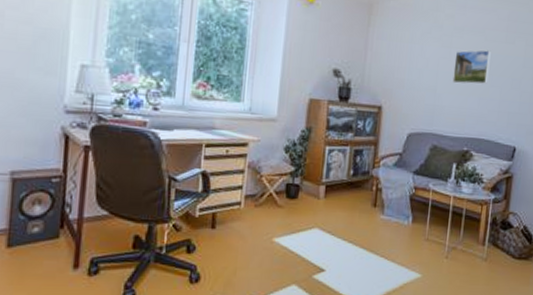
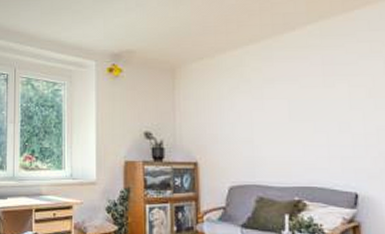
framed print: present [452,50,491,84] -> none [268,97,311,133]

